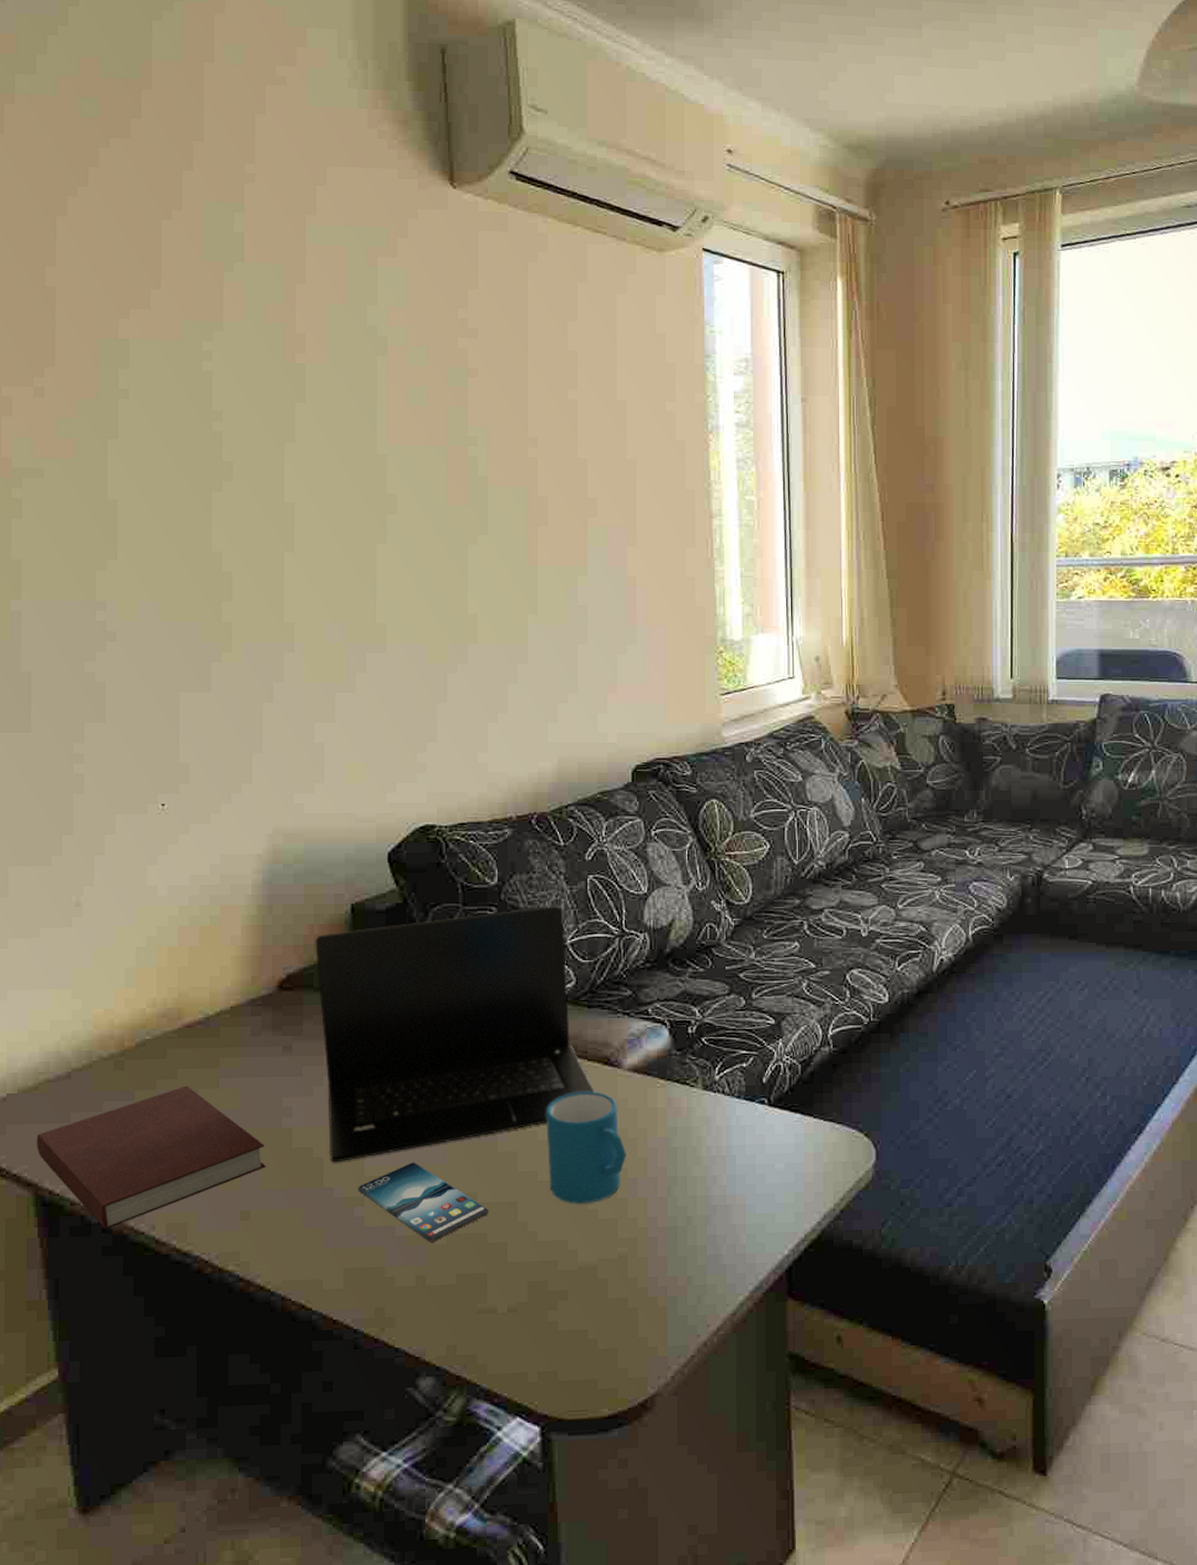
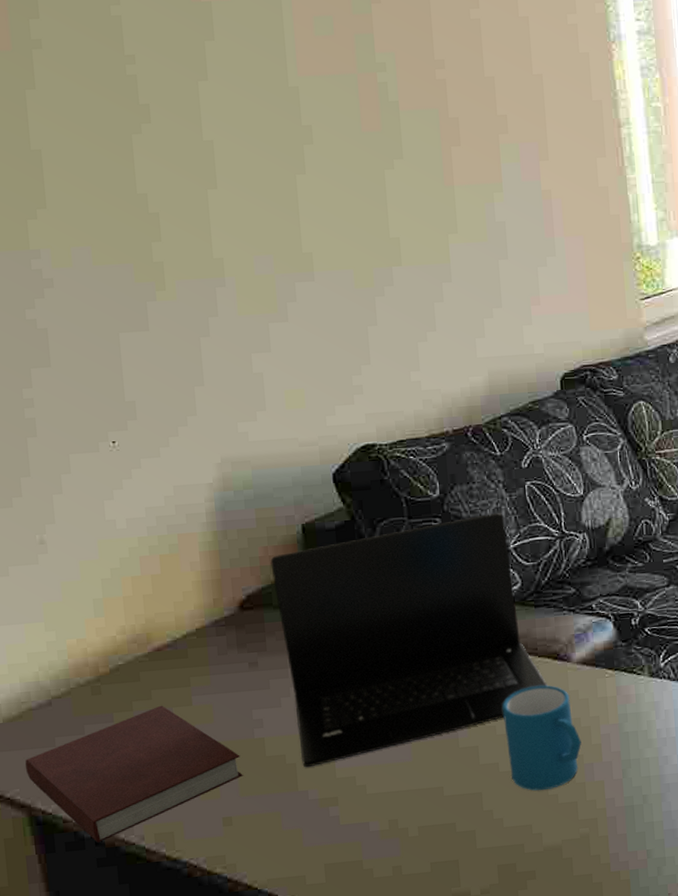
smartphone: present [358,1162,490,1242] -> none [331,762,457,835]

